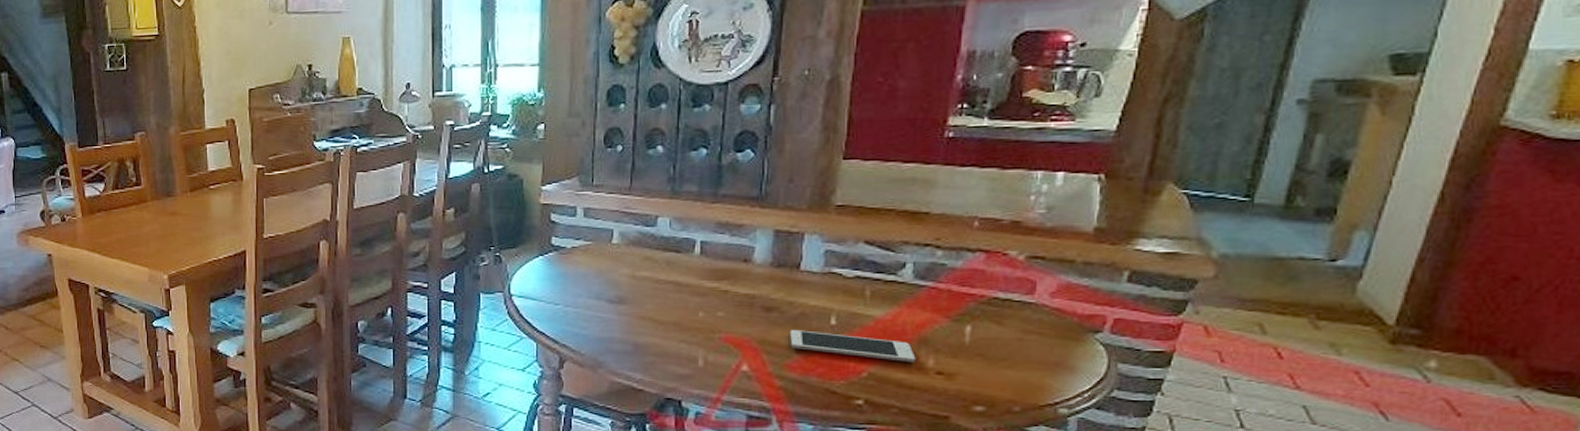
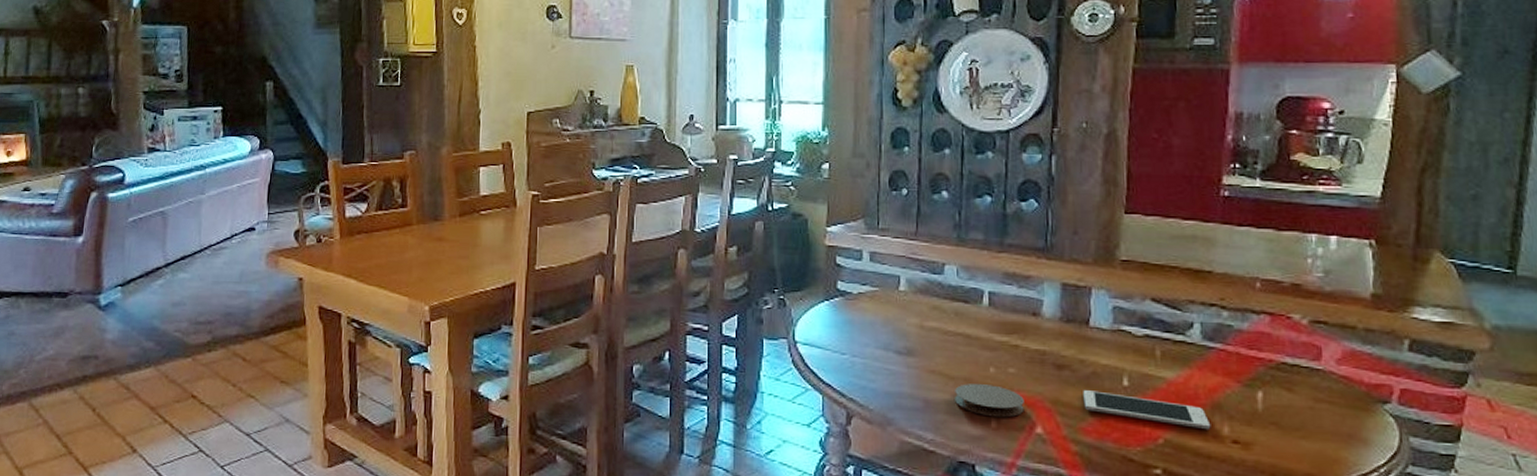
coaster: none [664,328,731,358] -> present [955,384,1024,418]

